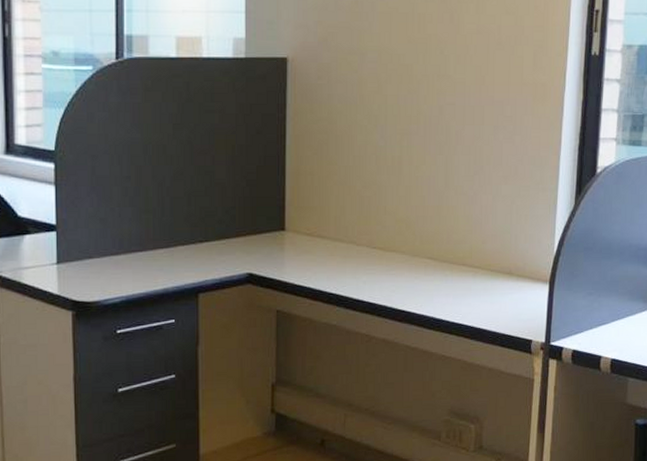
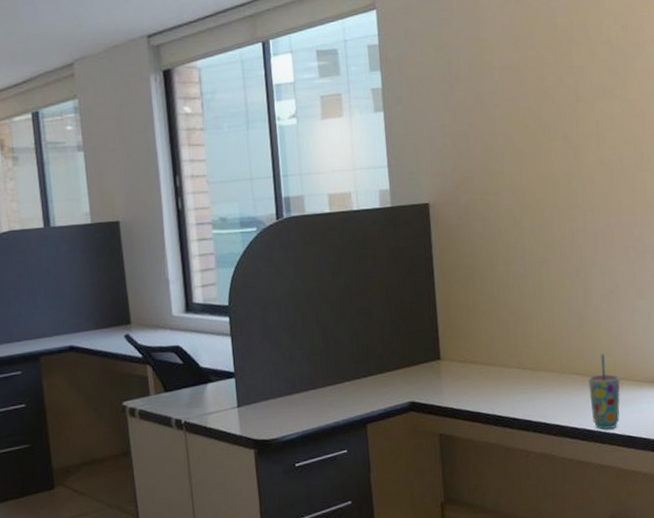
cup: none [441,238,474,319] -> present [588,353,620,429]

